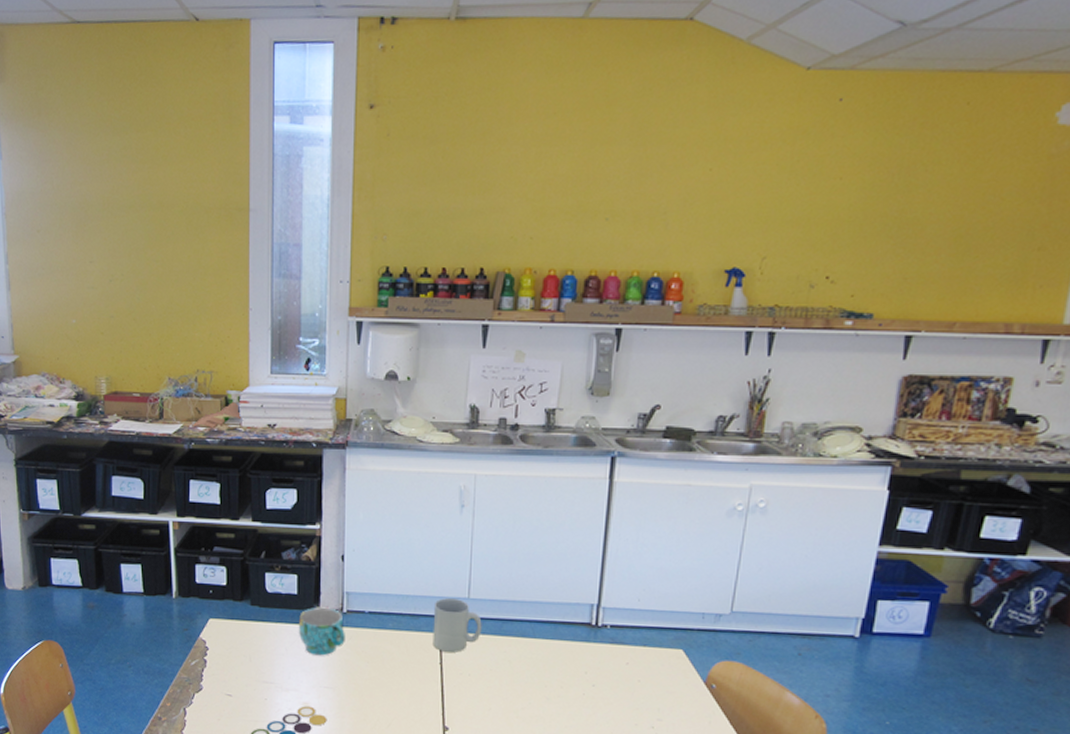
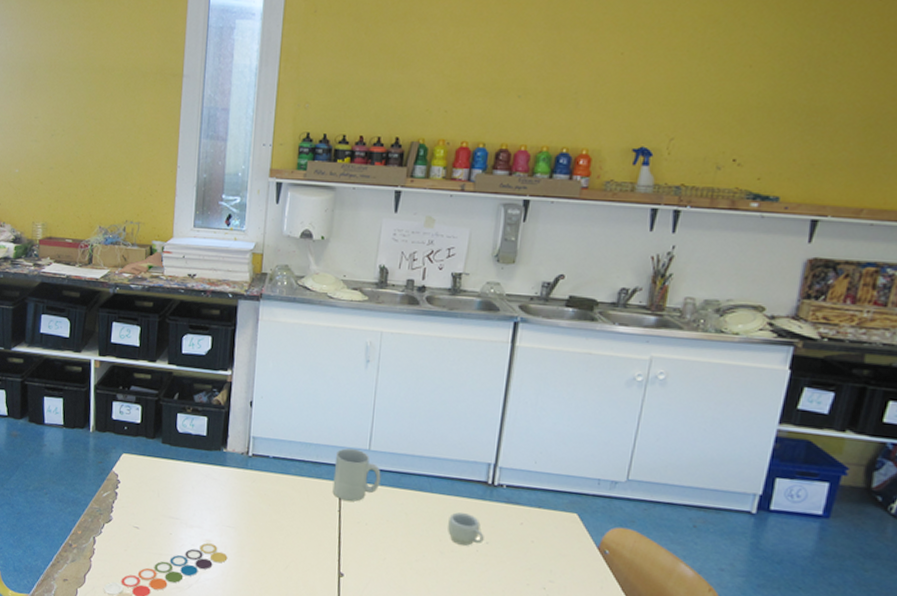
cup: present [298,607,345,656] -> none [205,449,250,496]
cup: none [552,656,590,690] -> present [447,512,484,546]

